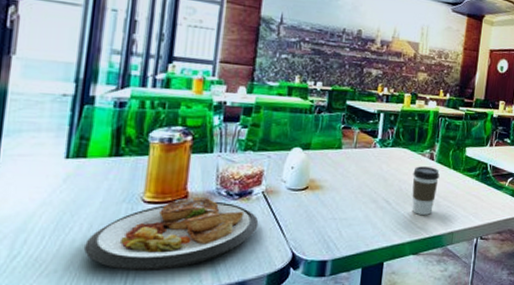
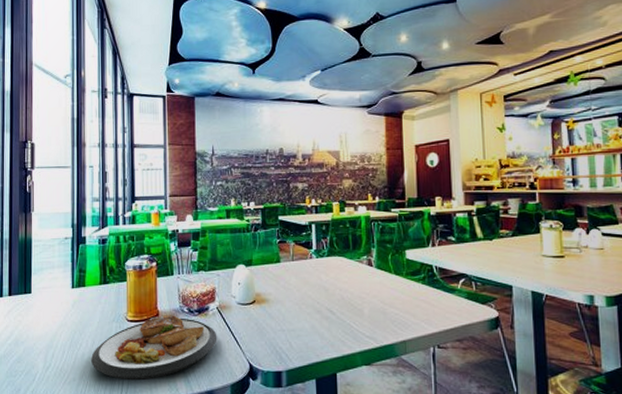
coffee cup: present [412,166,440,215] -> none [353,273,381,323]

